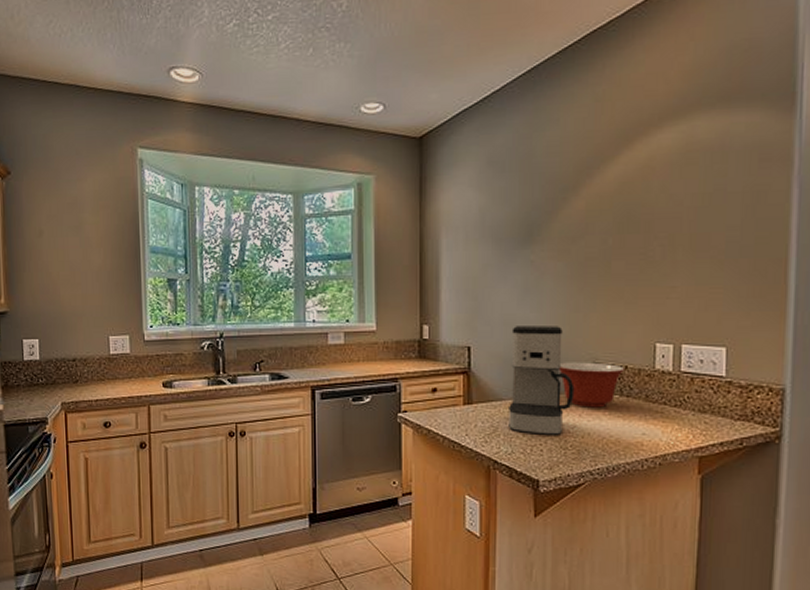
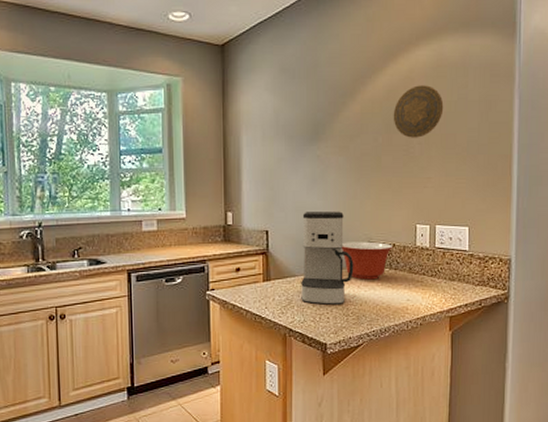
decorative plate: none [627,175,694,239] -> present [393,85,444,138]

